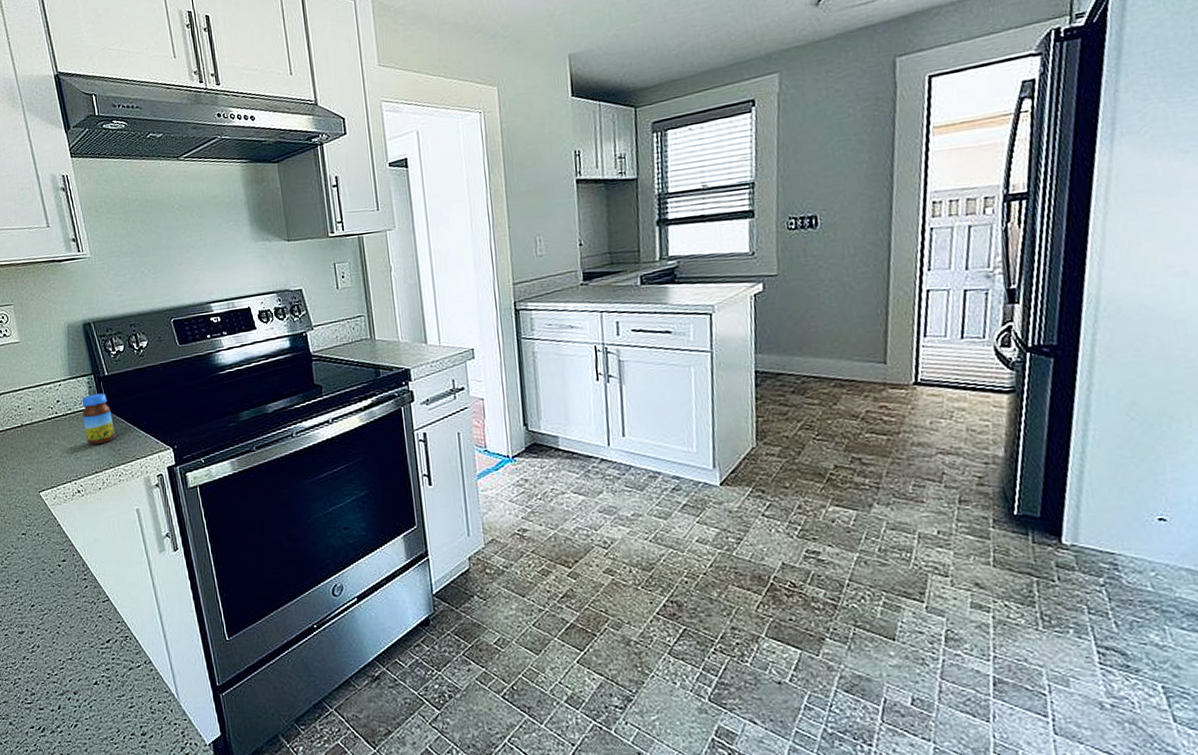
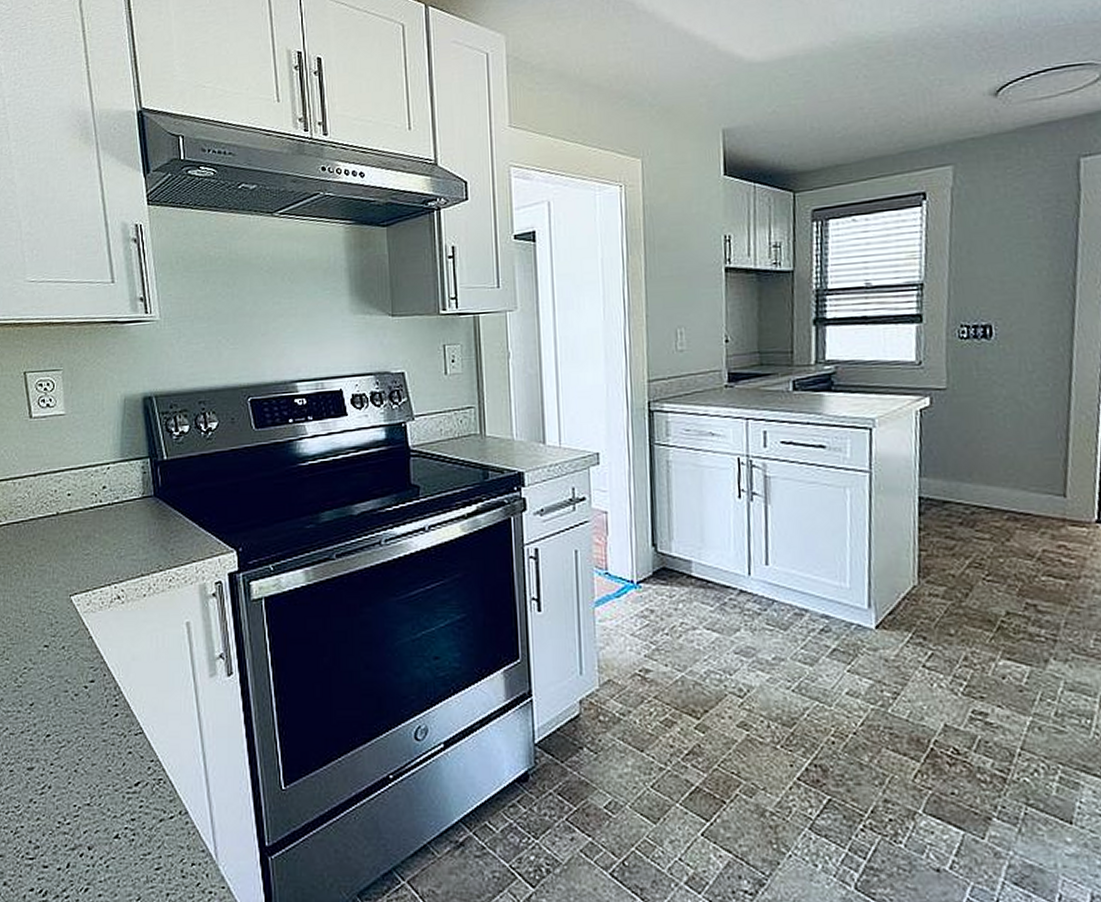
jar: present [81,393,115,446] -> none [132,480,169,543]

